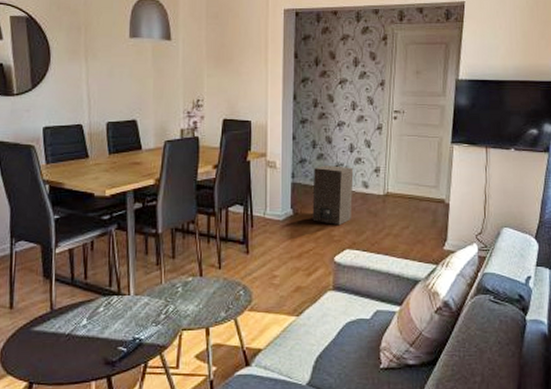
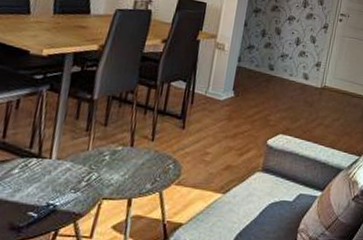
speaker: present [312,165,354,226] -> none [252,54,297,112]

